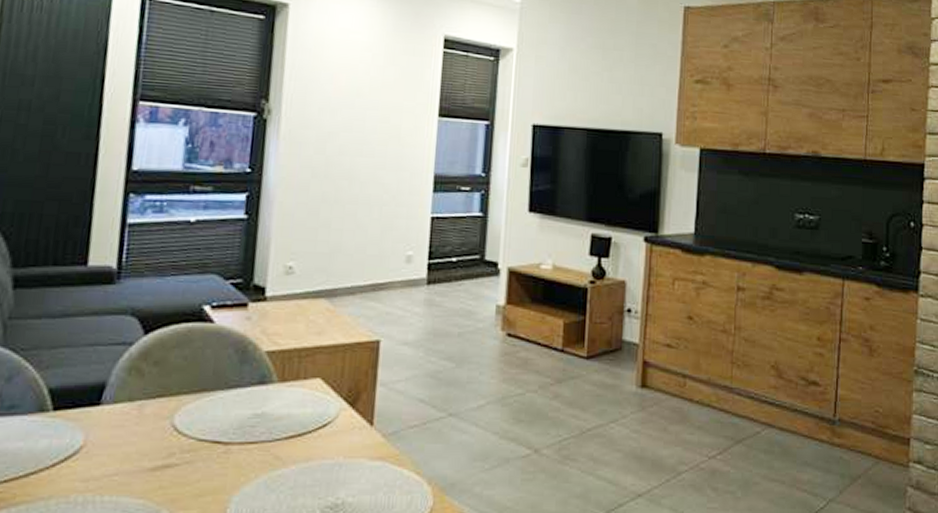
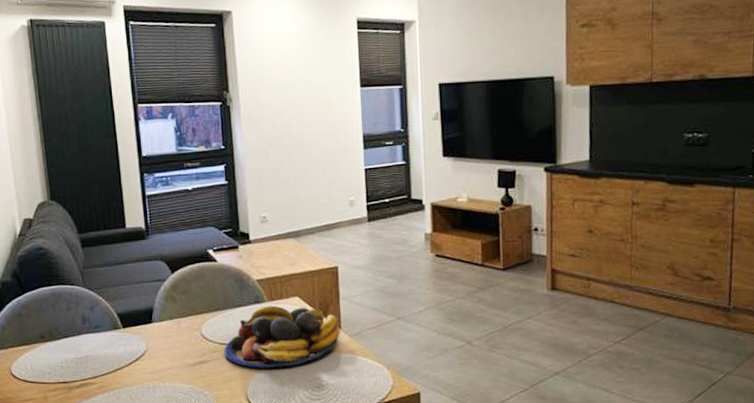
fruit bowl: none [201,388,372,479] -> present [224,305,340,369]

